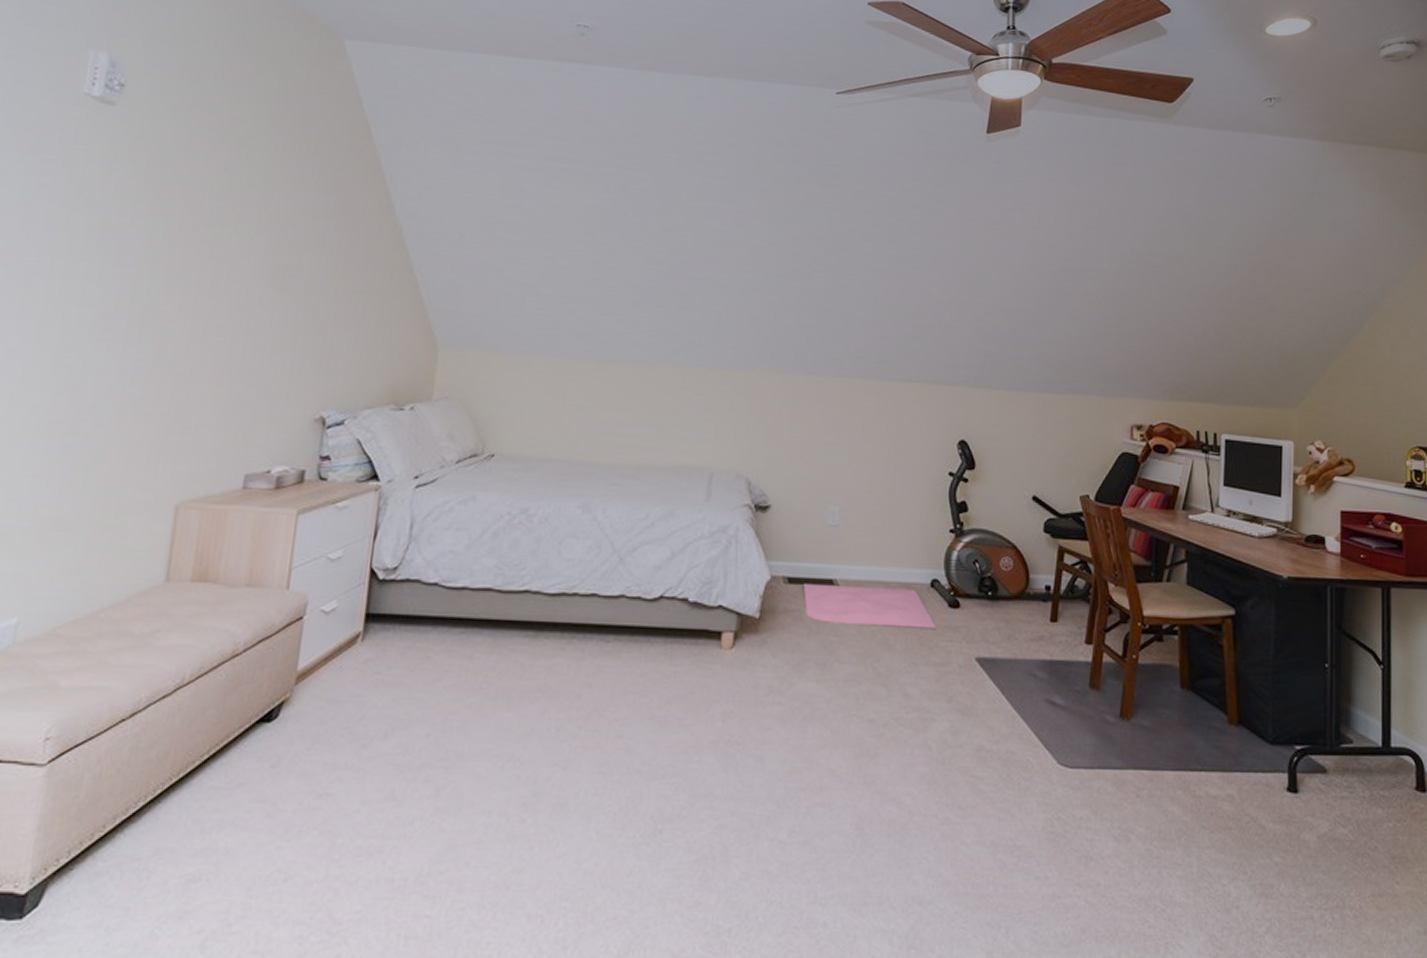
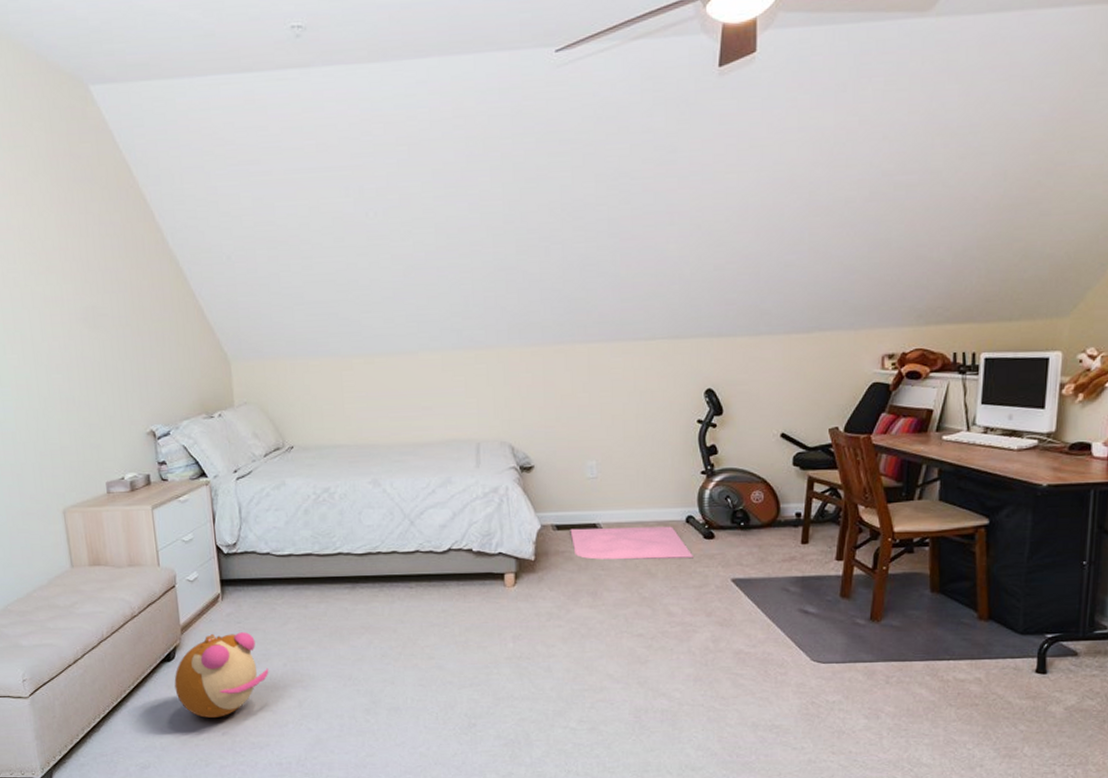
plush toy: none [266,685,405,807] -> present [174,632,269,718]

